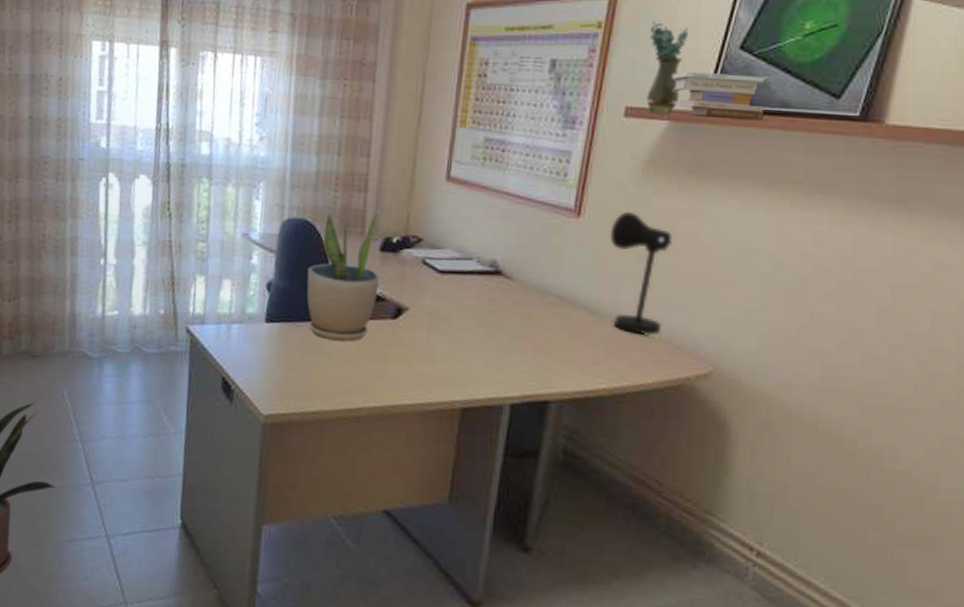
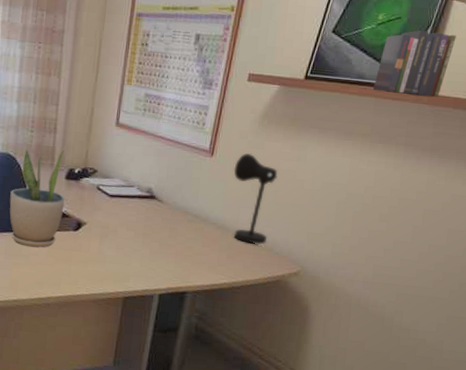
vase: present [646,20,689,115] -> none [264,7,297,81]
books: present [672,71,768,121] -> none [283,47,351,88]
books: none [804,41,921,129] -> present [373,30,457,98]

